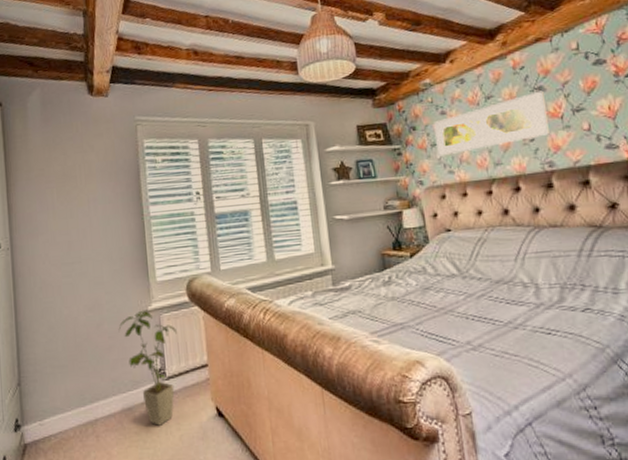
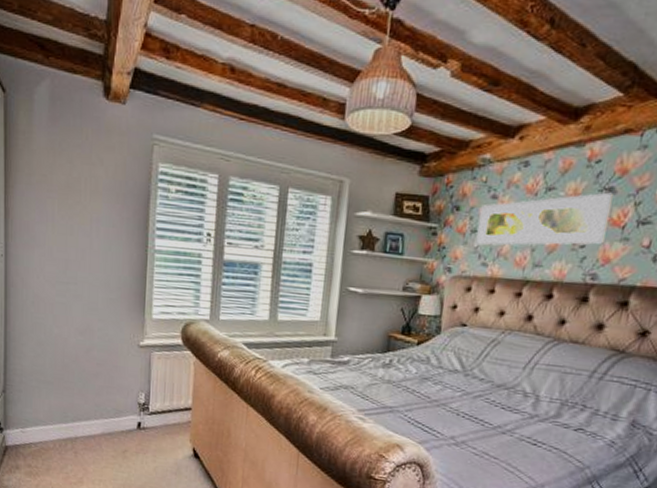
house plant: present [118,309,177,426] -> none [107,344,165,455]

